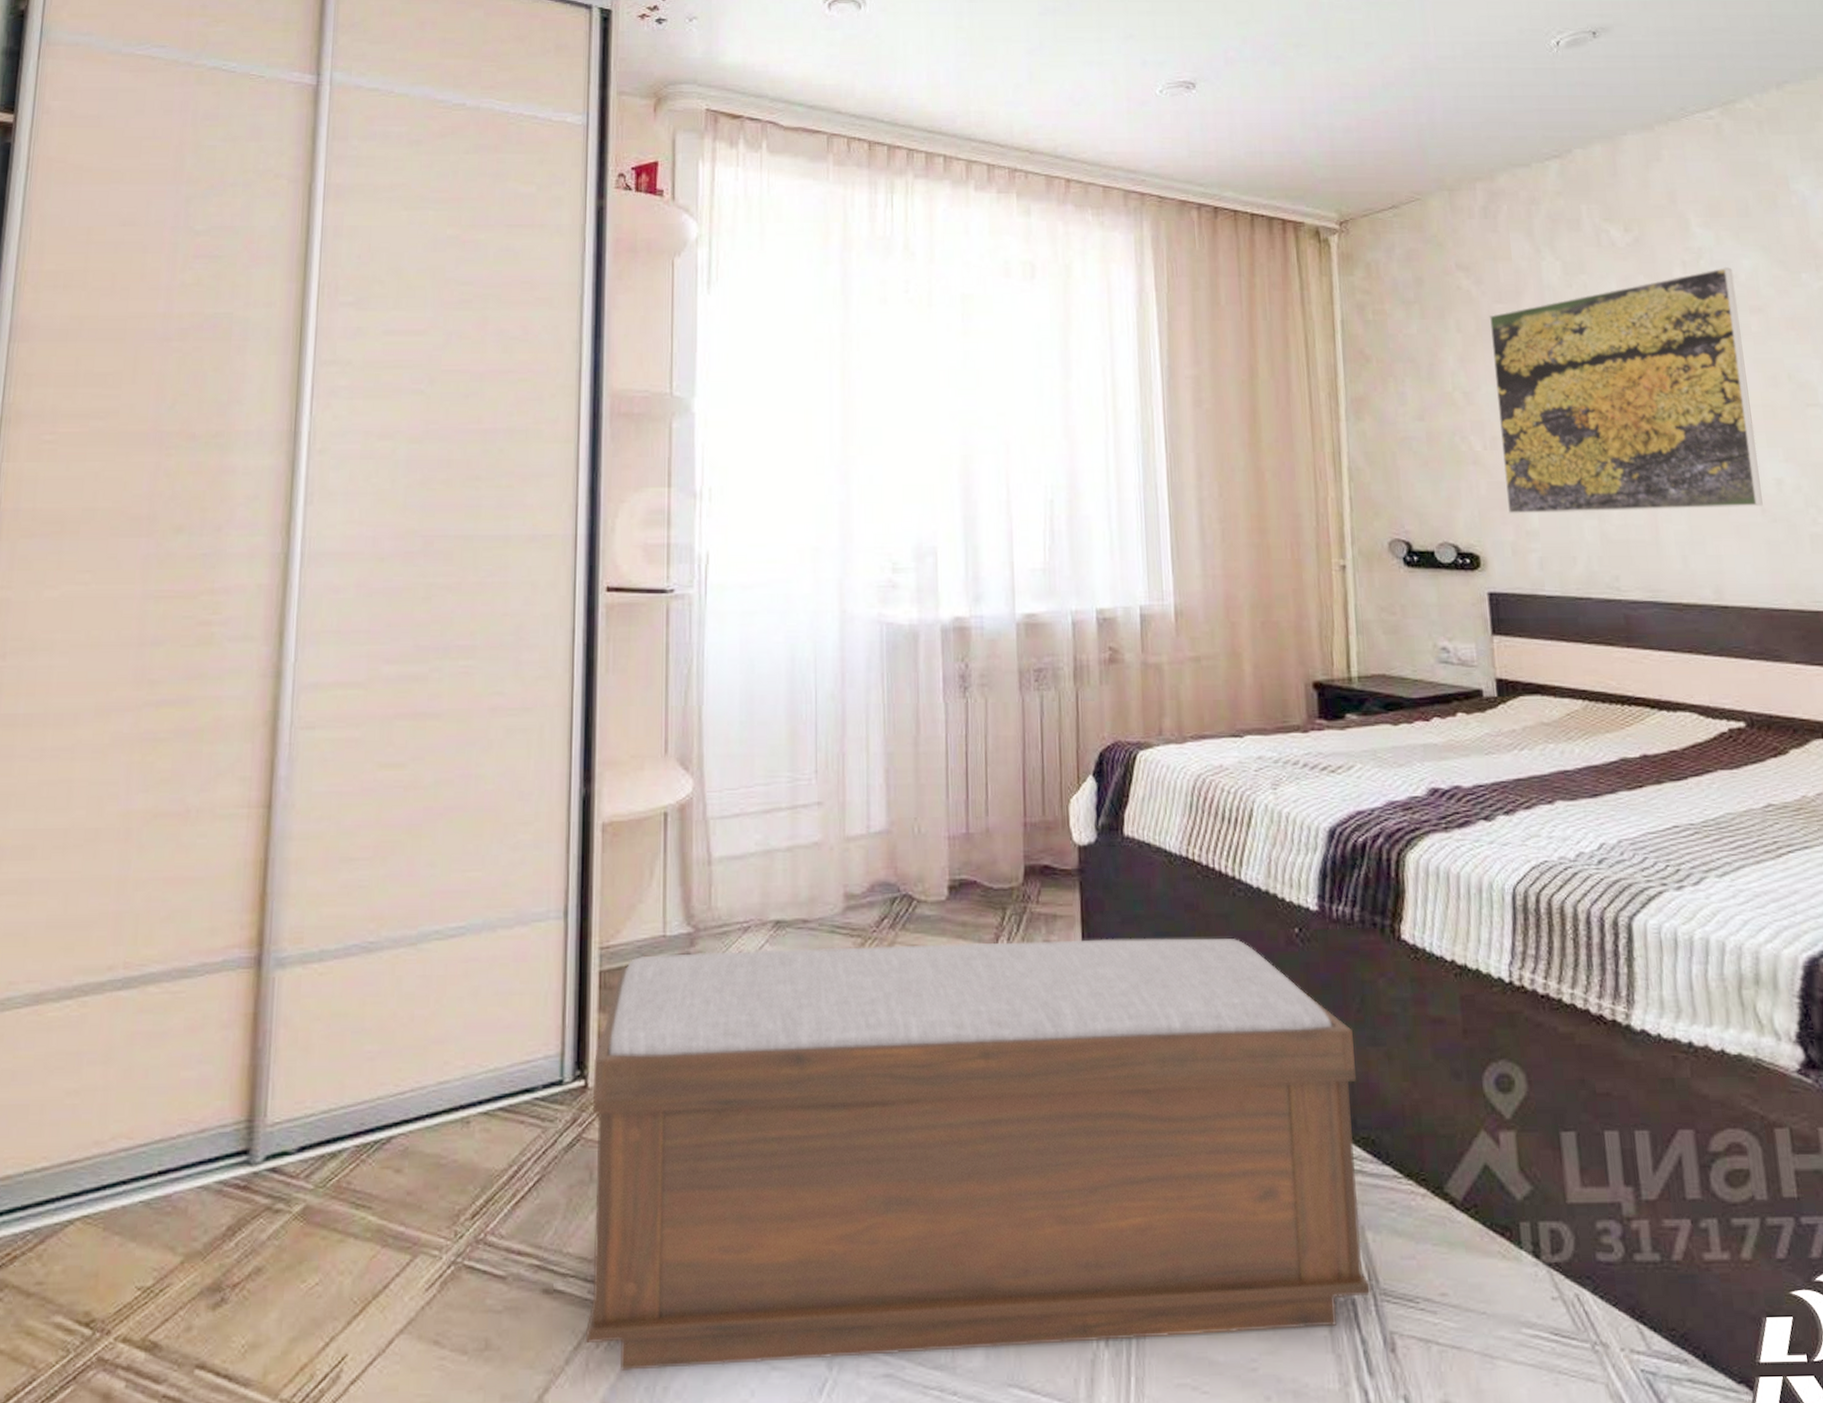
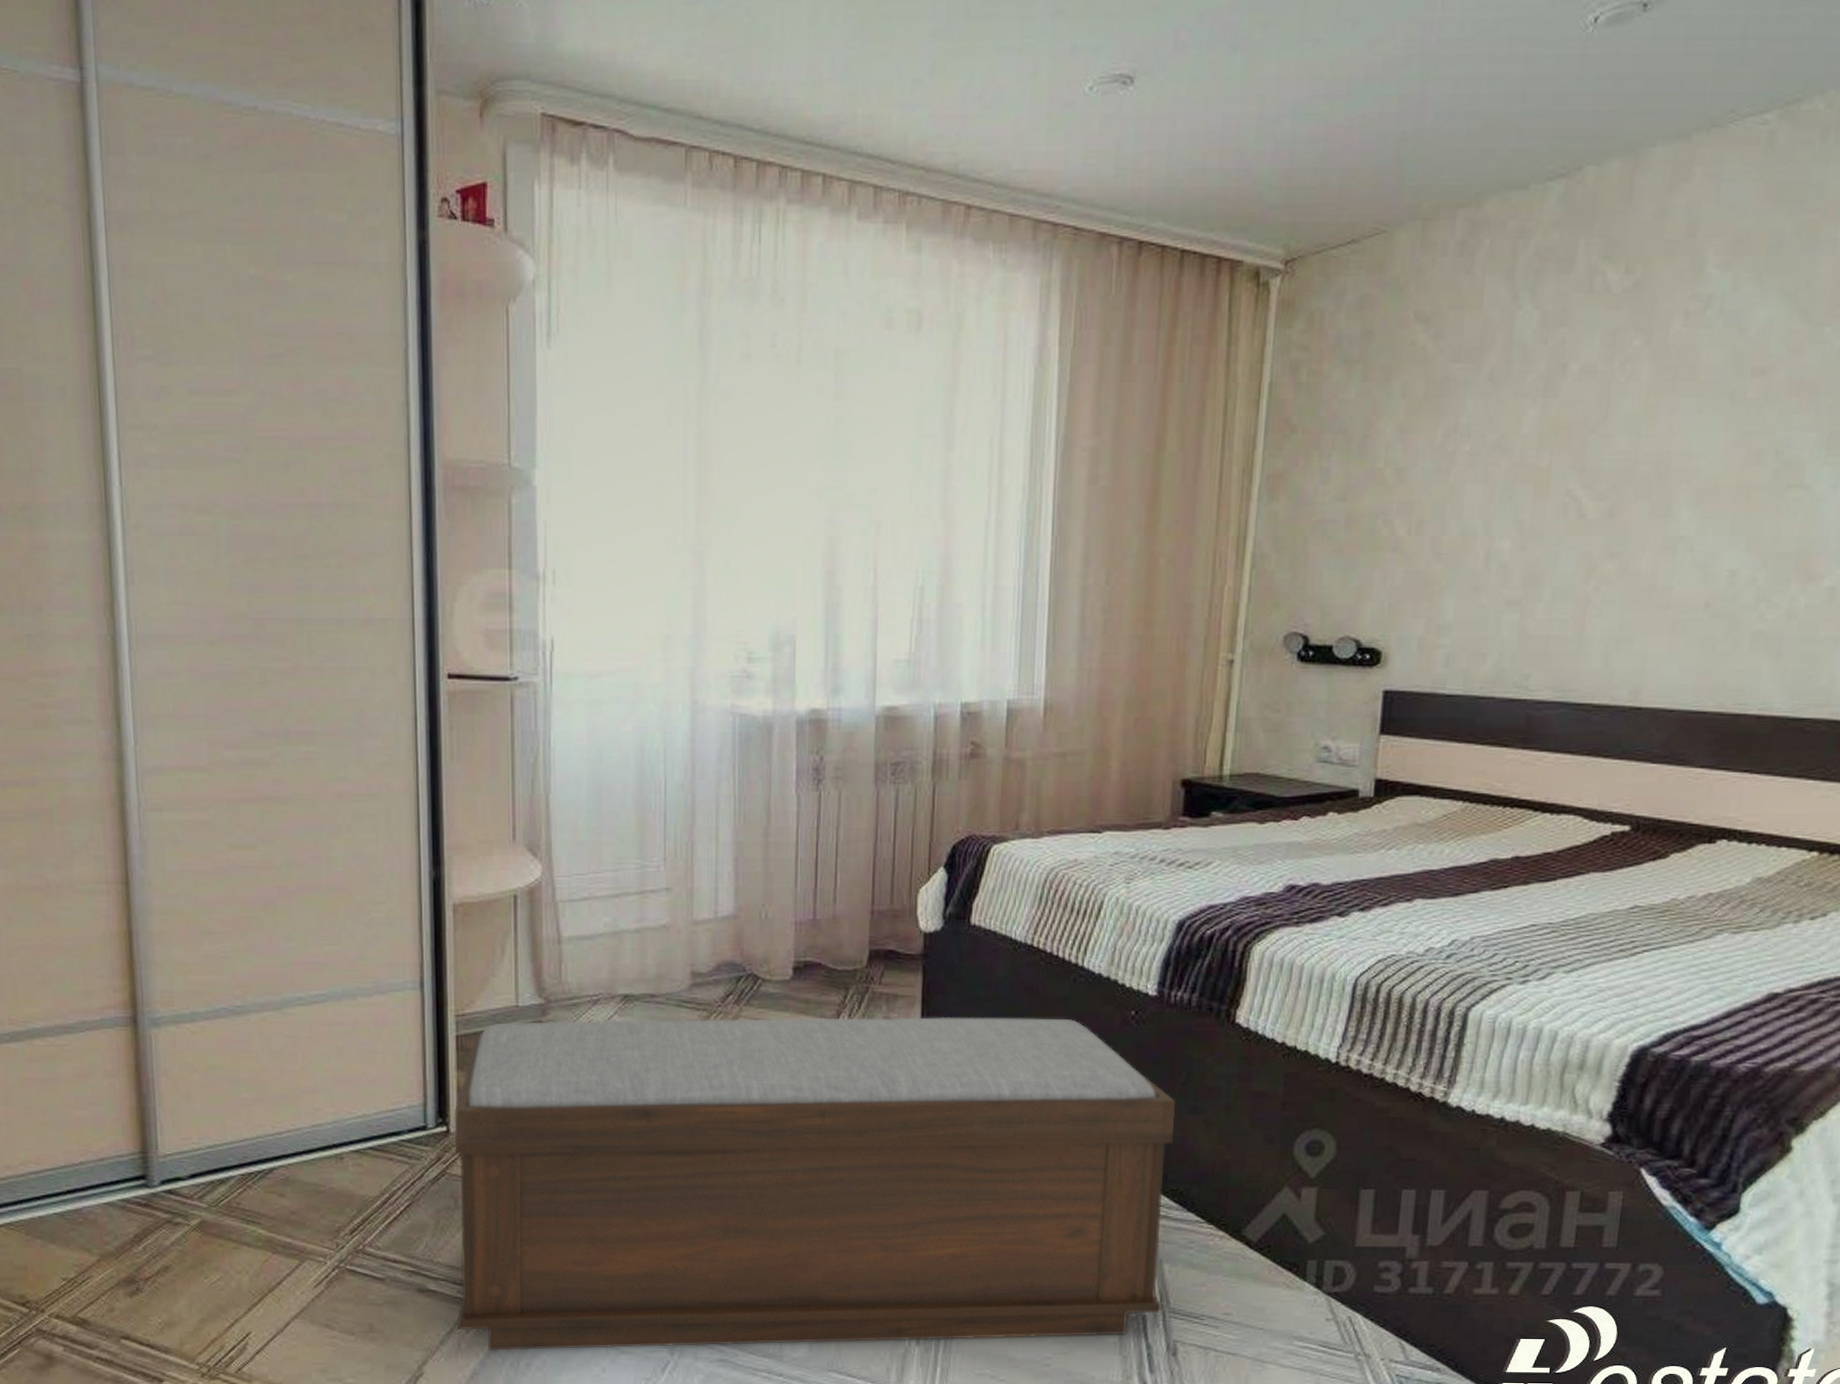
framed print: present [1489,267,1763,515] -> none [1421,319,1743,608]

